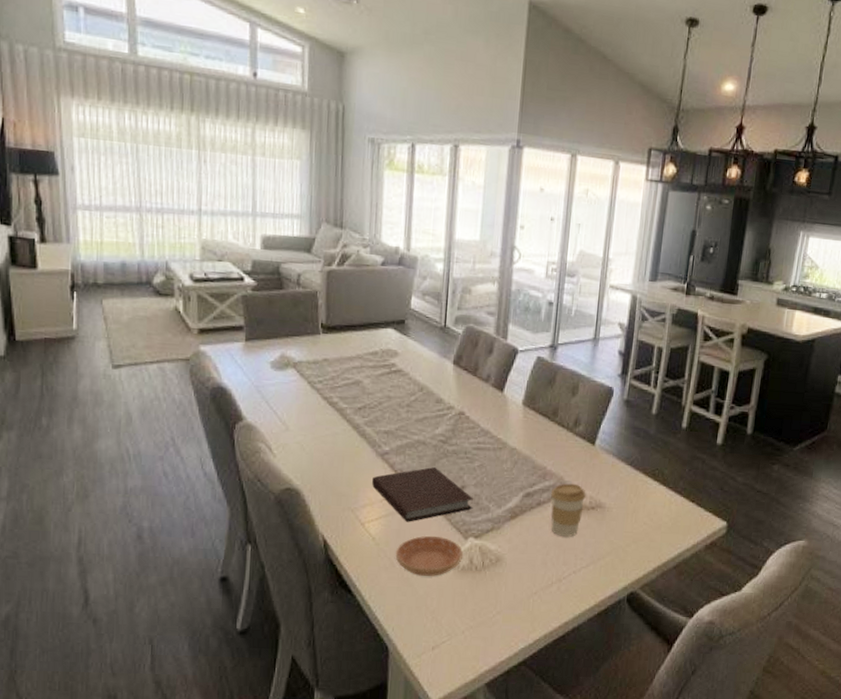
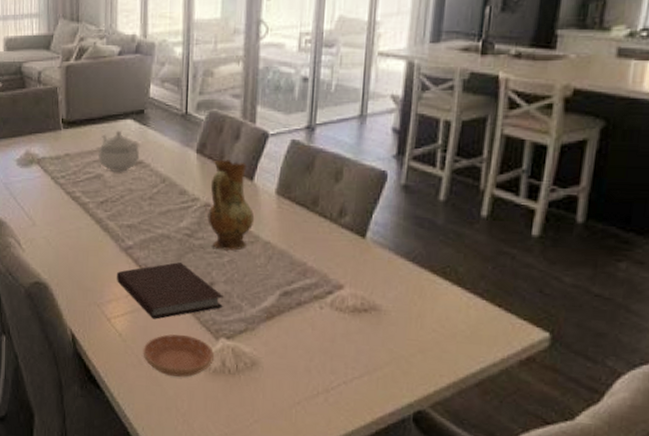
teapot: none [357,338,399,379] -> present [98,130,139,172]
ceramic jug: none [461,371,503,456] -> present [207,159,255,251]
coffee cup: present [551,483,586,537] -> none [313,281,357,342]

